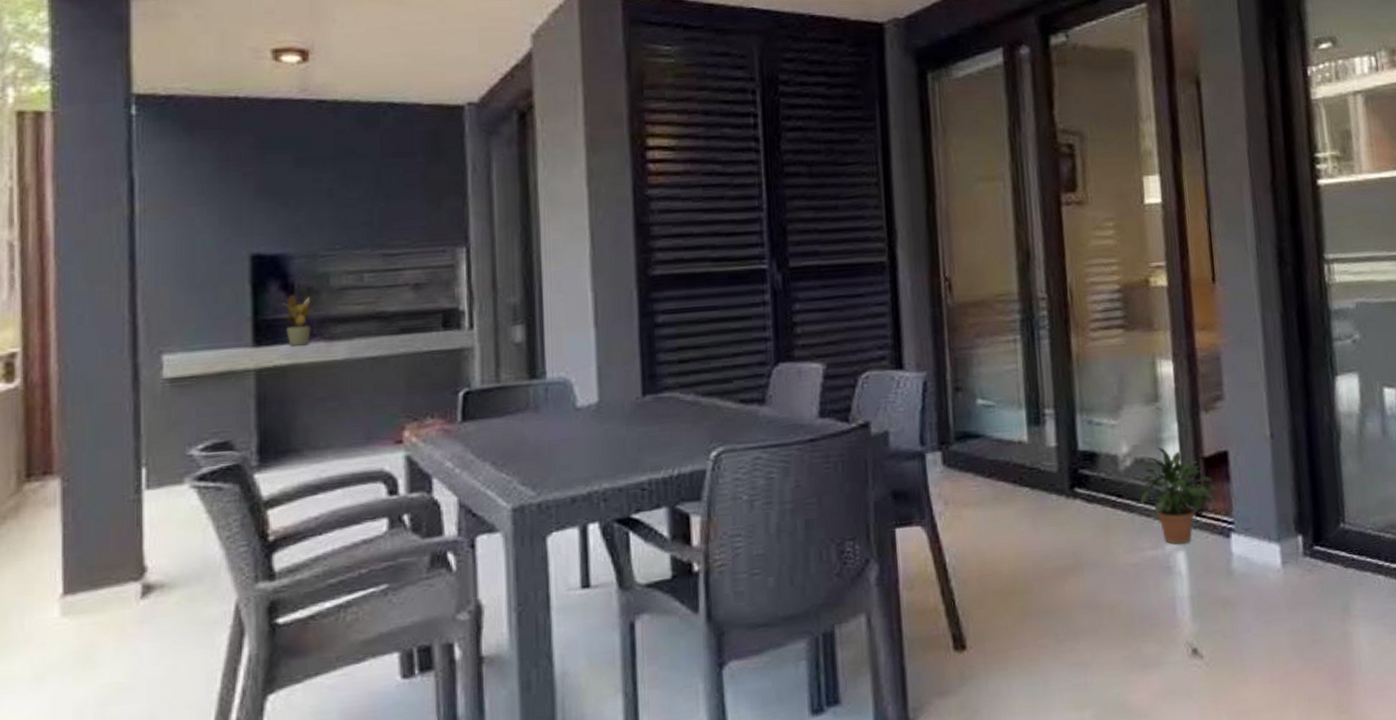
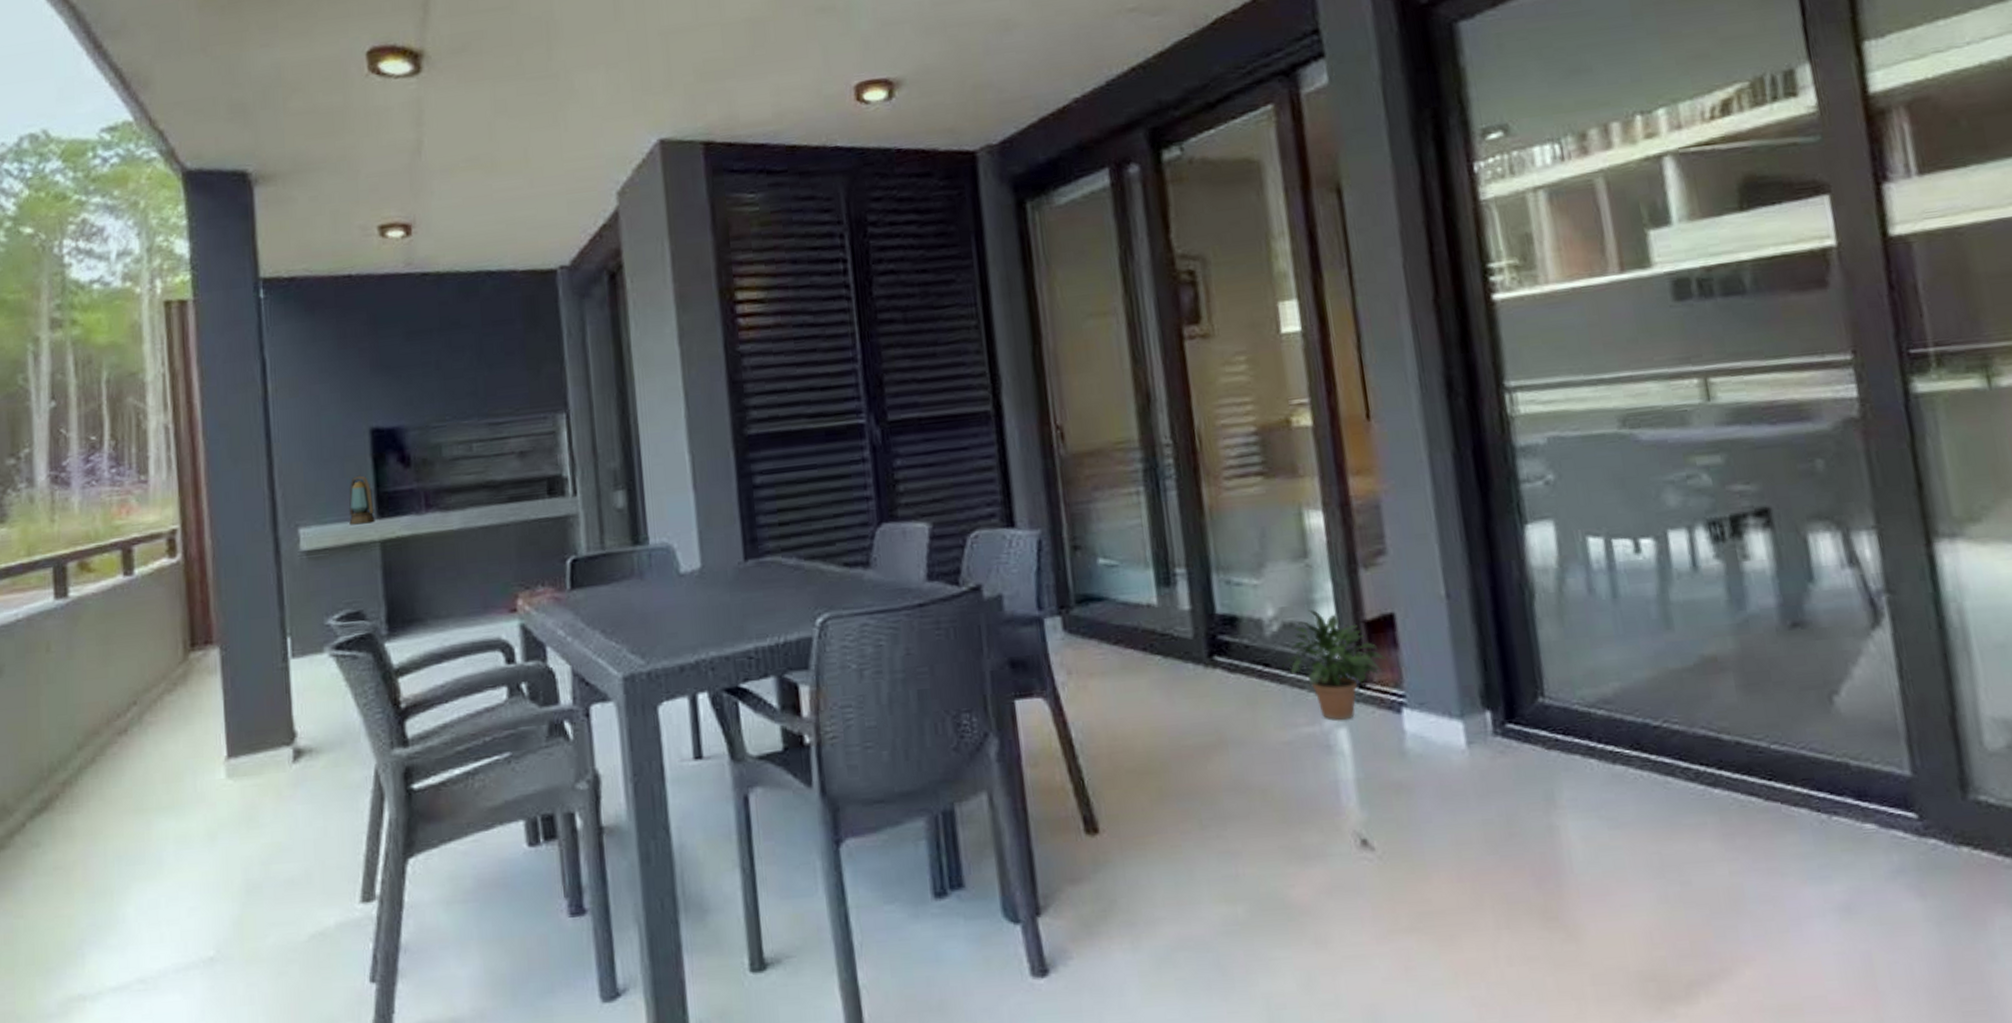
lantern: none [221,302,251,353] -> present [349,475,375,525]
potted plant: present [281,295,317,346] -> none [400,467,432,517]

